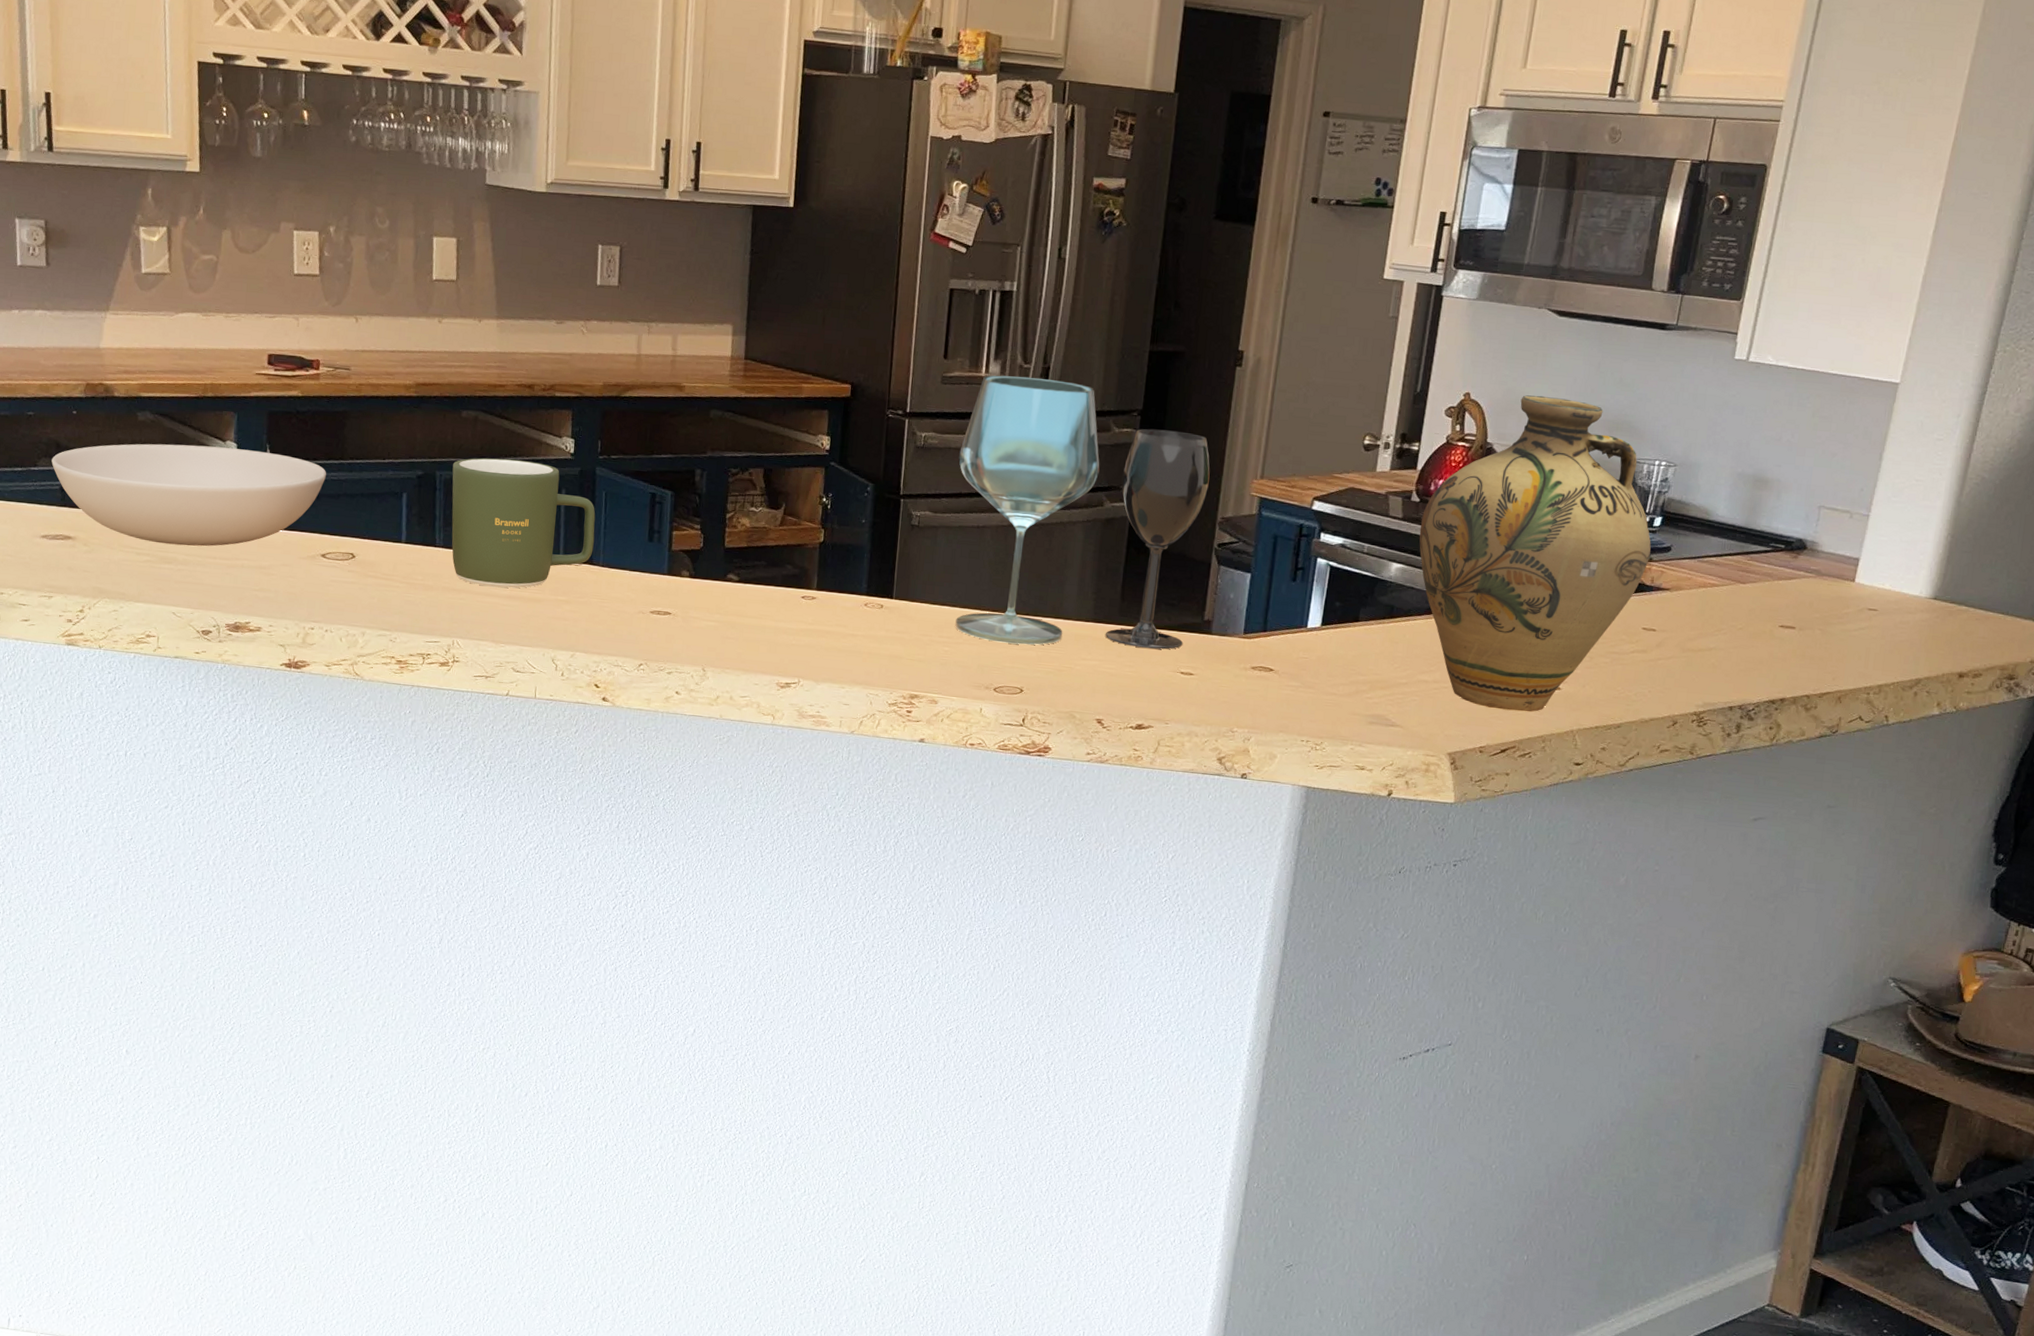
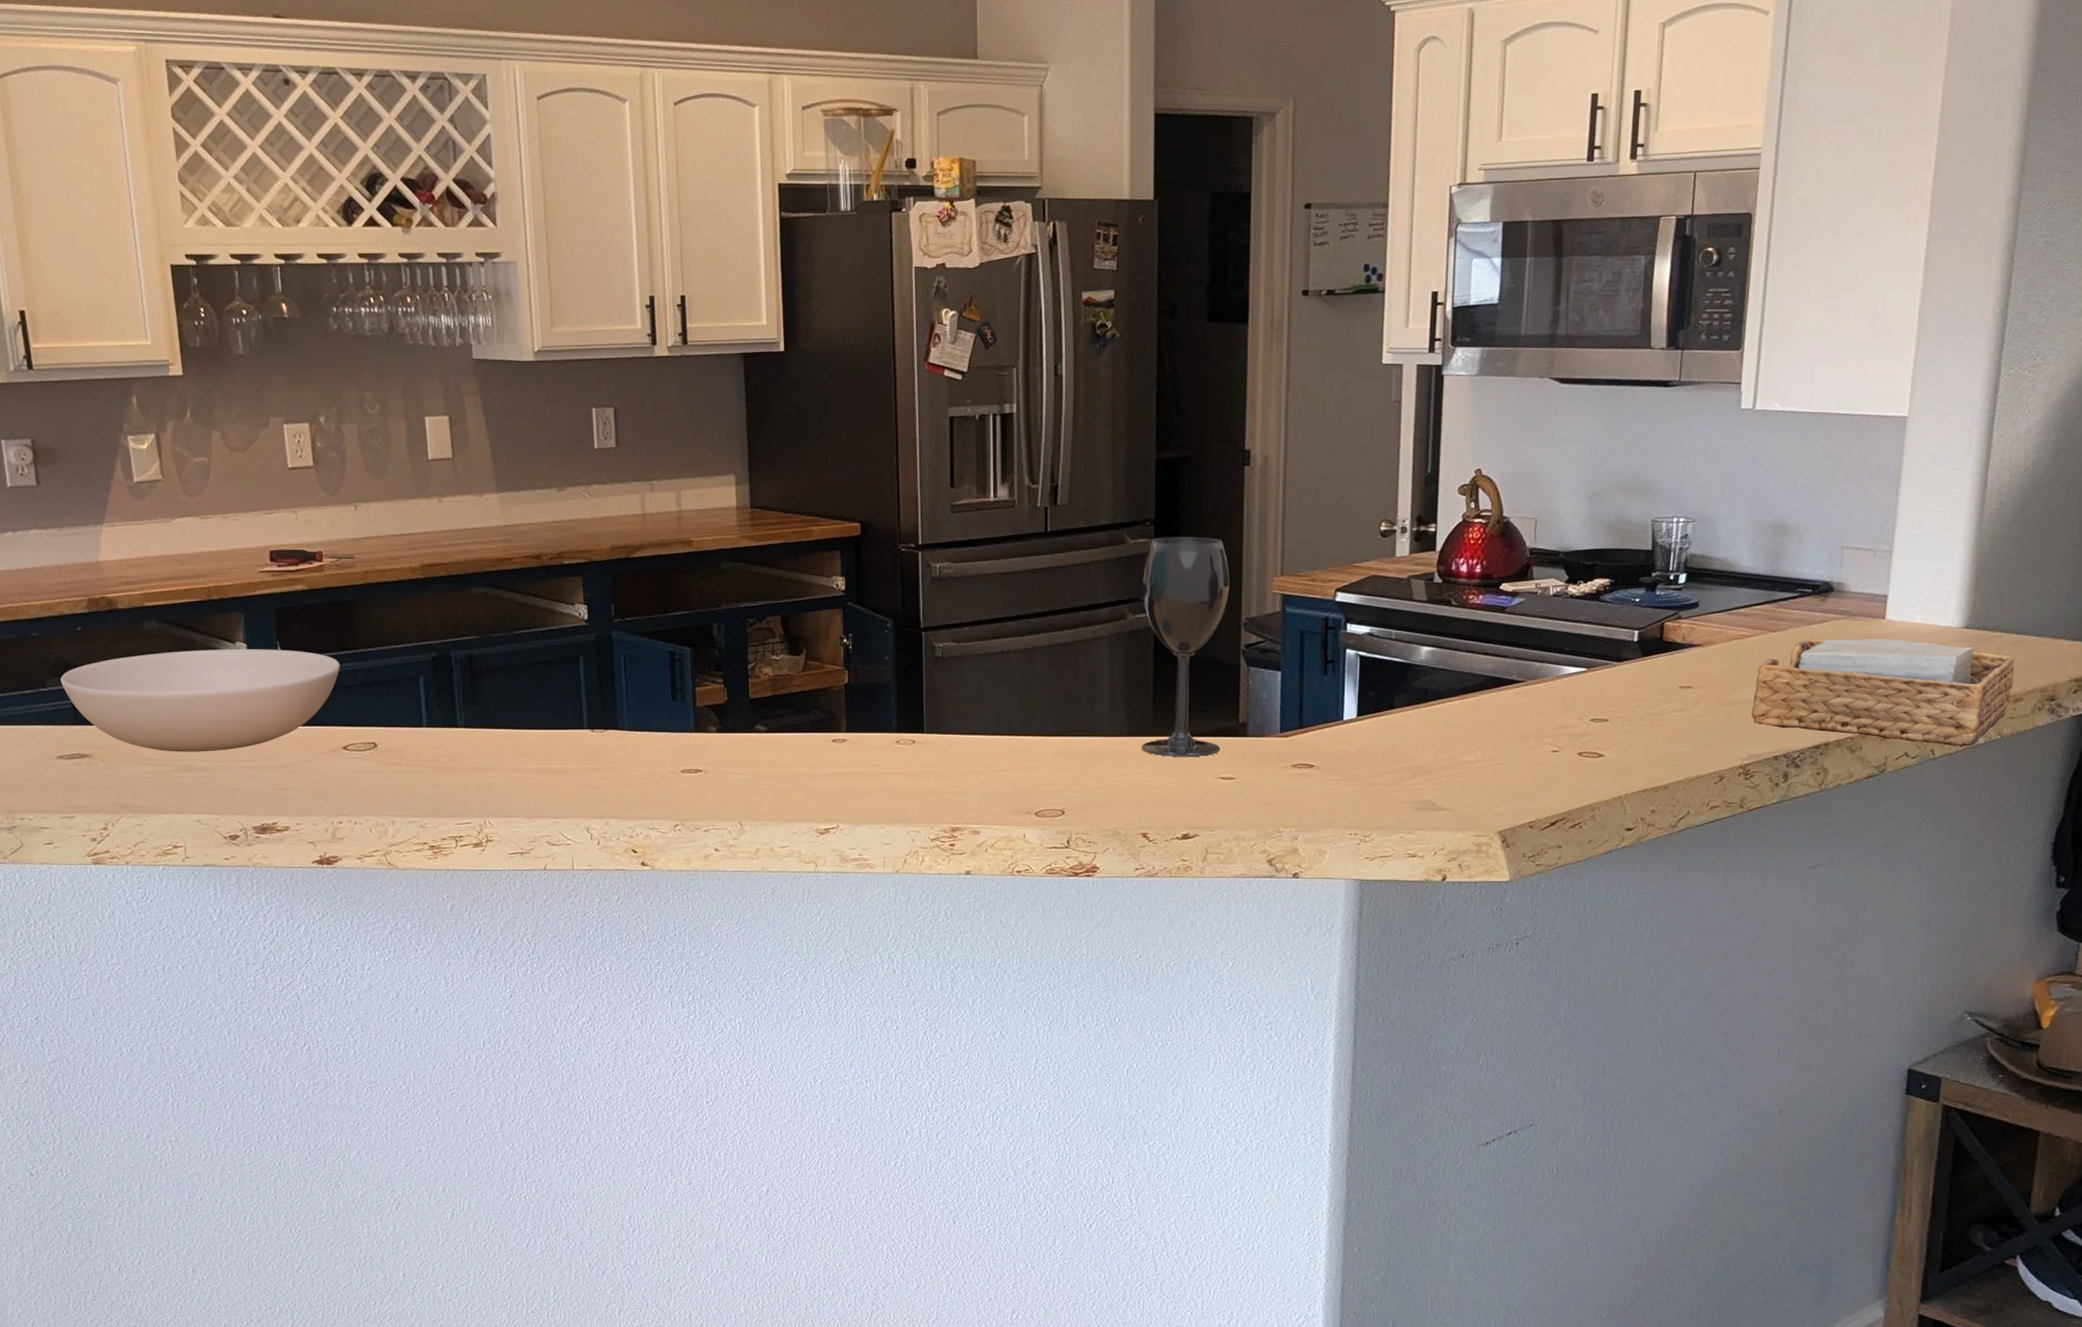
mug: present [451,458,596,588] -> none [467,631,617,762]
wine glass: present [955,375,1100,645] -> none [976,497,1118,766]
jug: present [1419,395,1651,712] -> none [1445,464,1678,783]
napkin holder: none [1710,593,1979,717] -> present [1751,638,2015,747]

